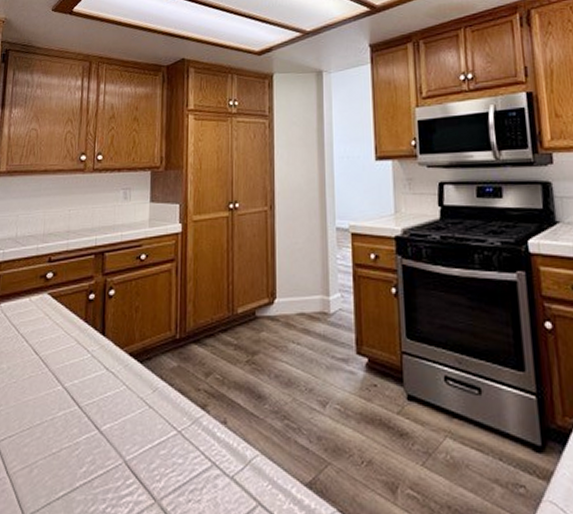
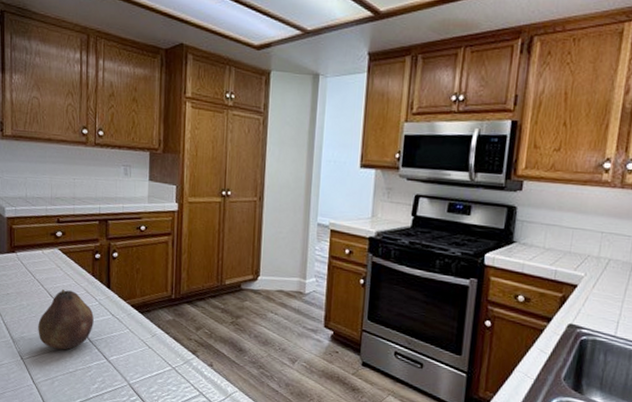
fruit: none [17,343,85,423] -> present [38,289,94,350]

